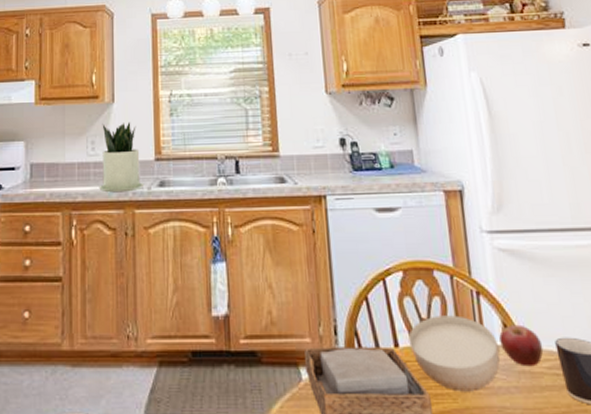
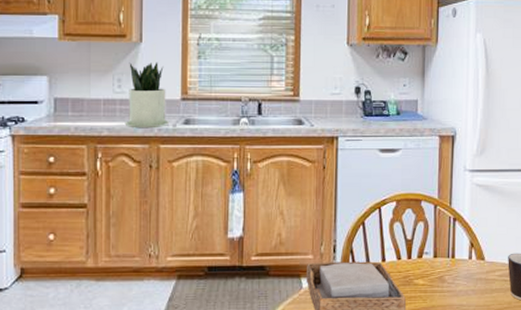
bowl: present [408,315,501,392] -> none [394,237,465,295]
fruit: present [499,324,544,367] -> none [466,243,498,275]

